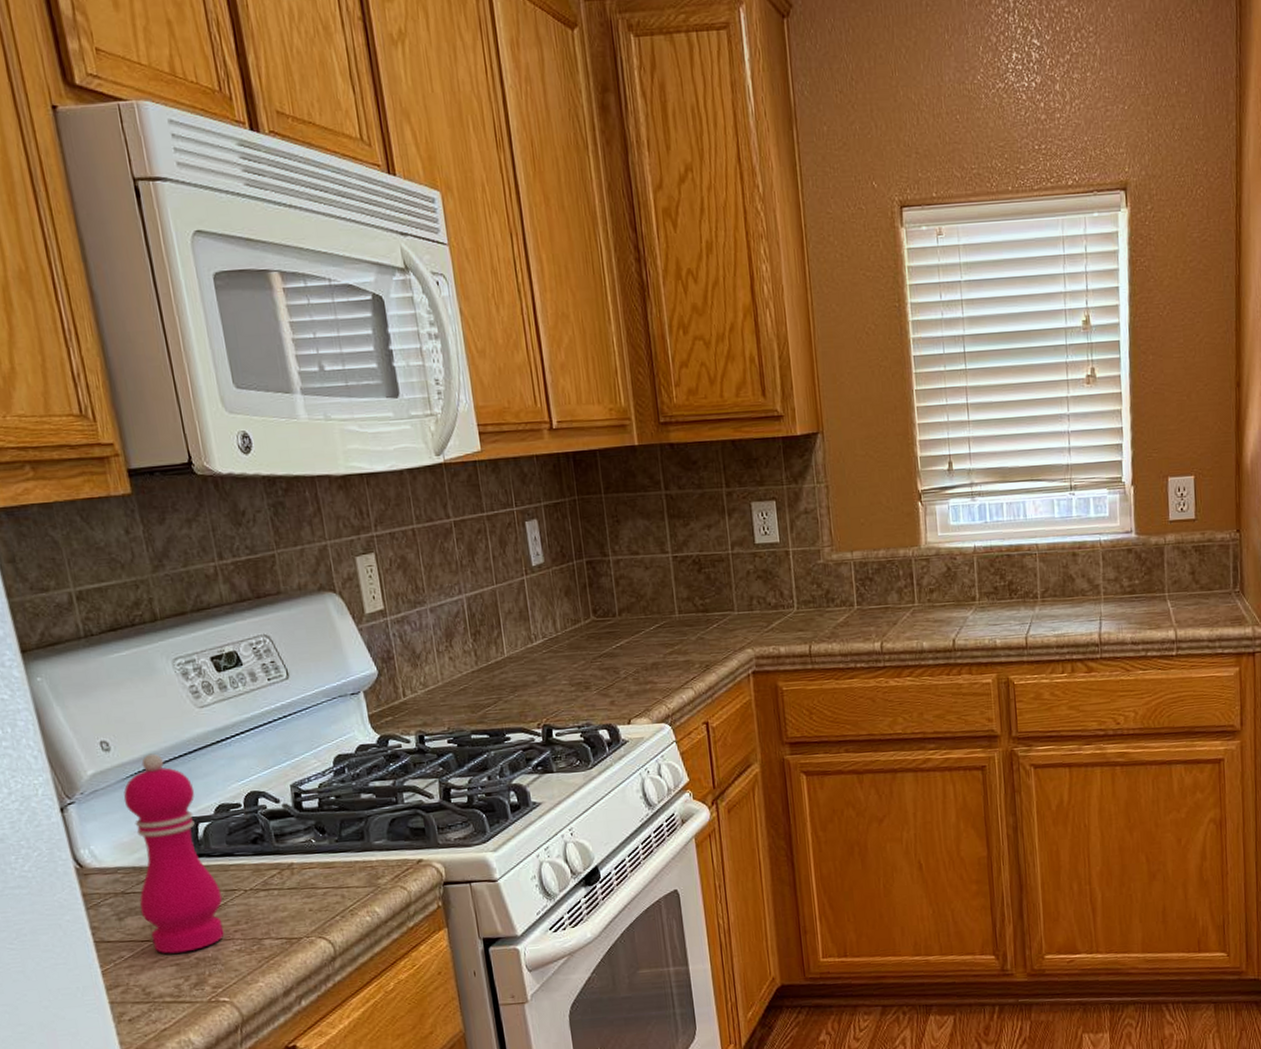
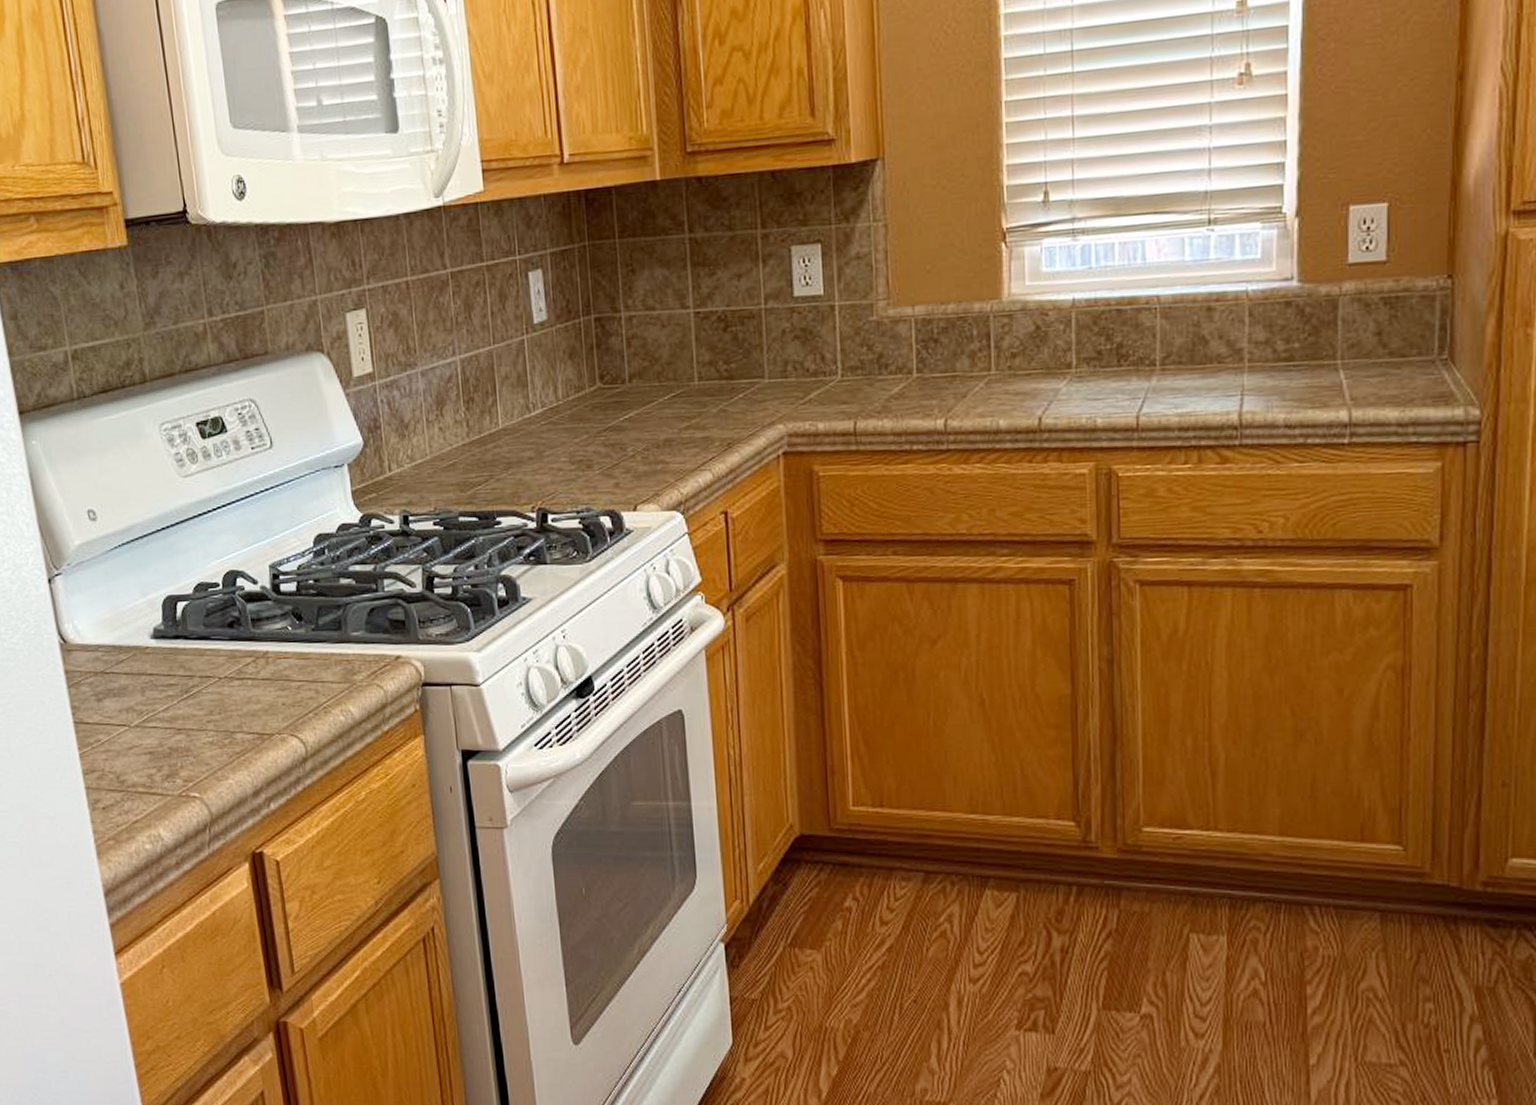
pepper mill: present [123,753,224,954] -> none [107,525,198,741]

